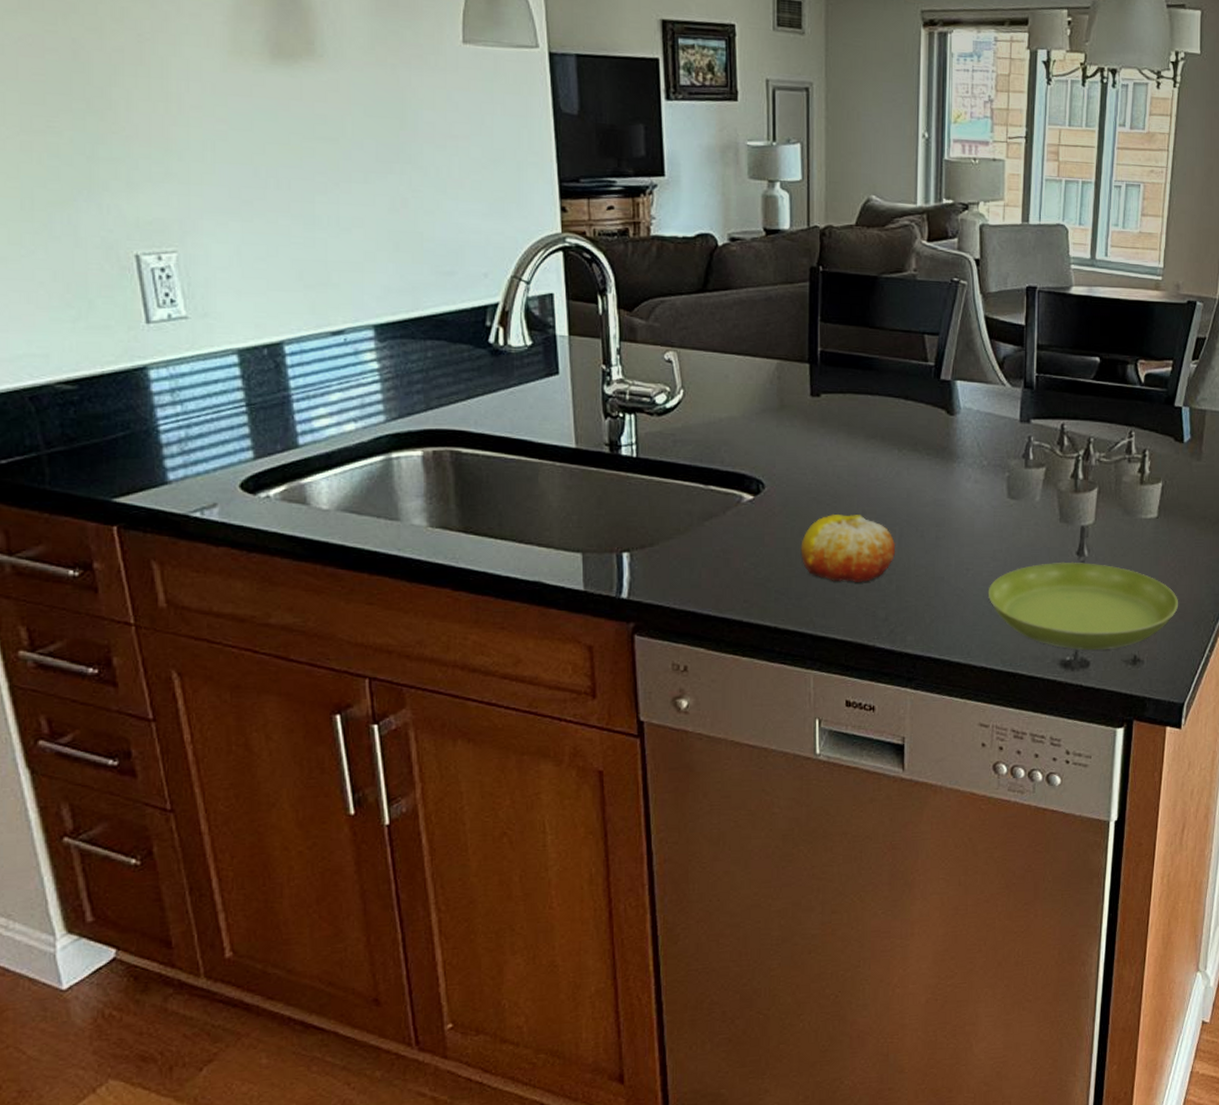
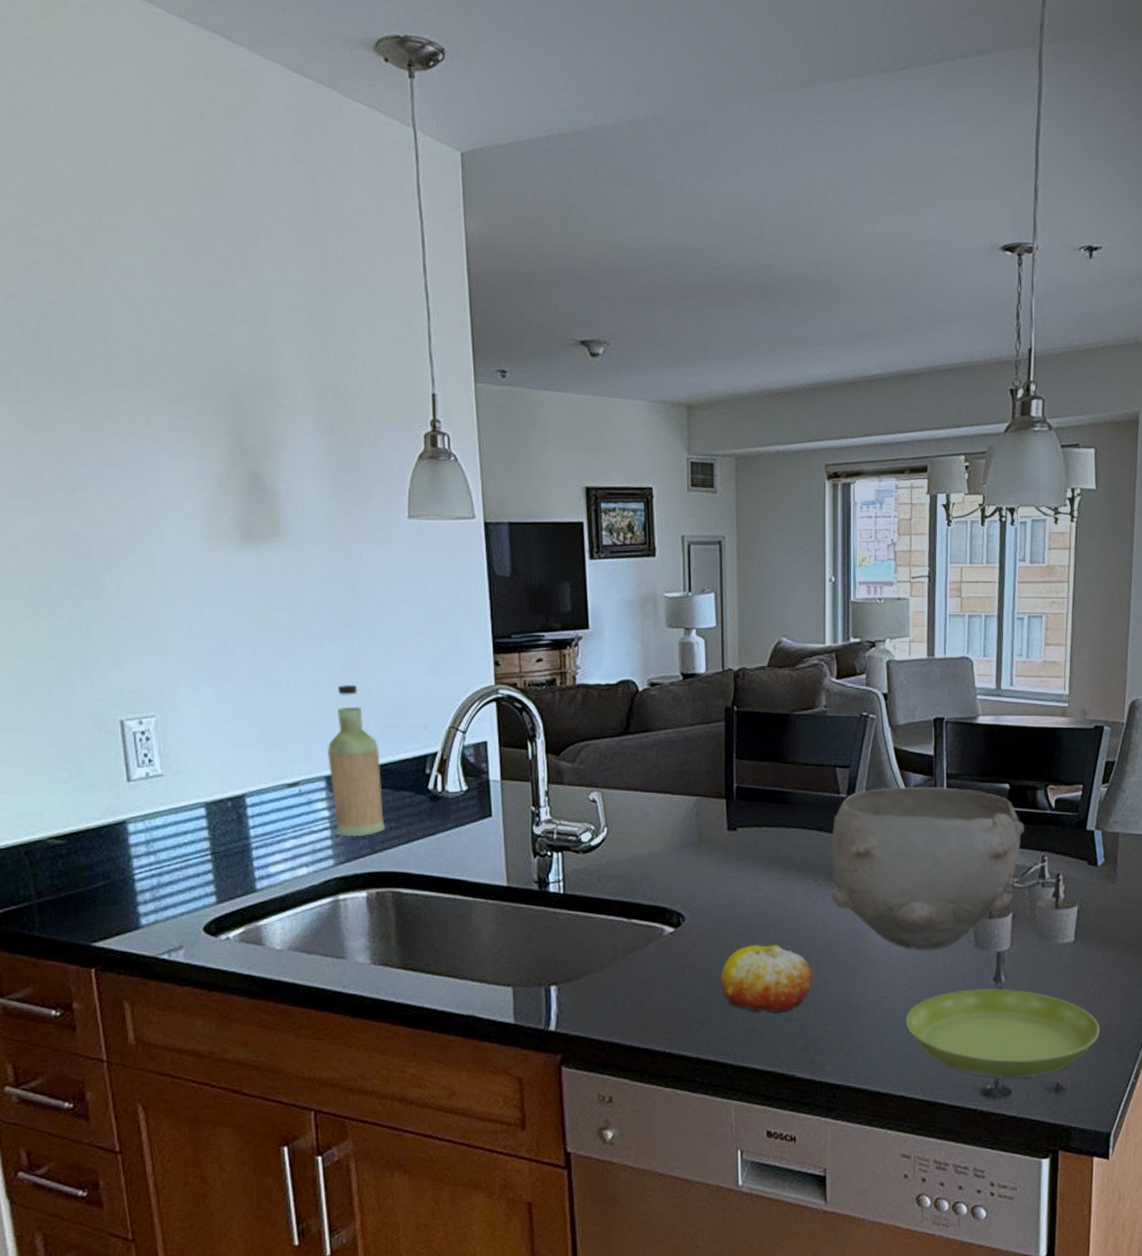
bottle: none [376,226,443,391] -> present [328,685,386,837]
bowl: none [916,357,1114,523] -> present [831,786,1025,950]

